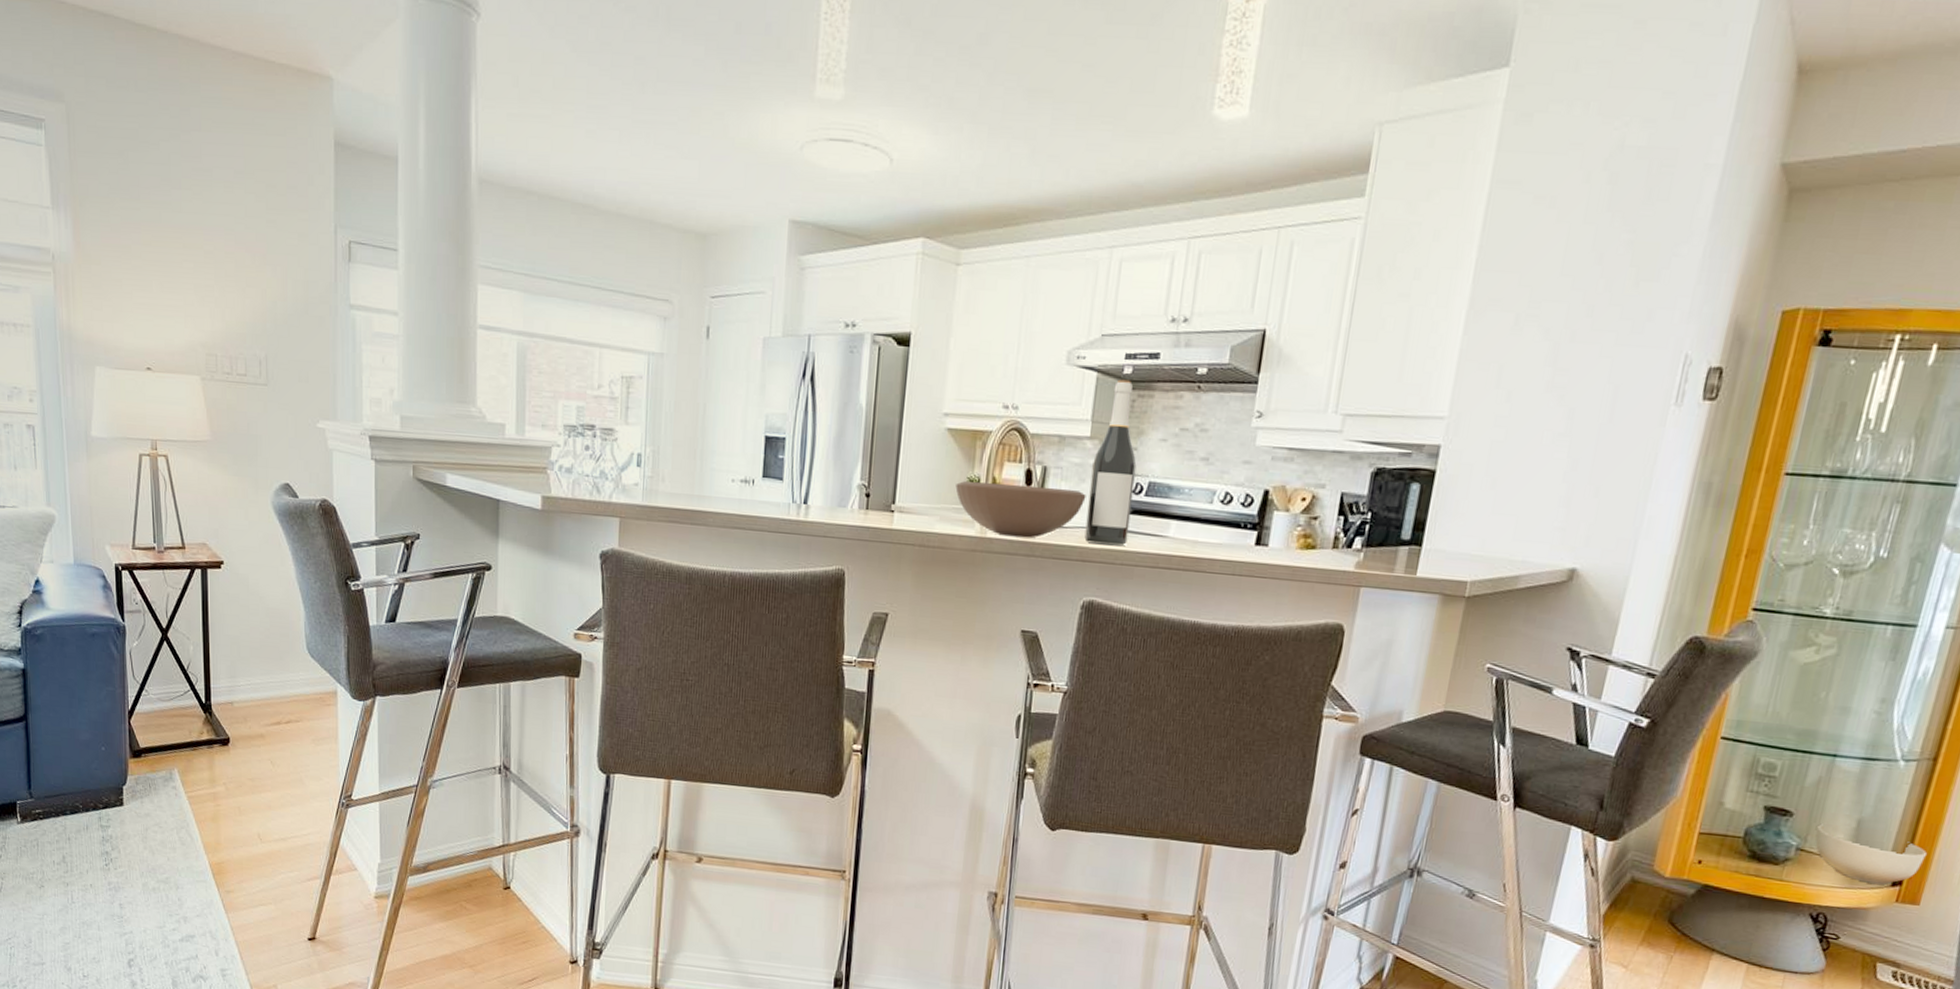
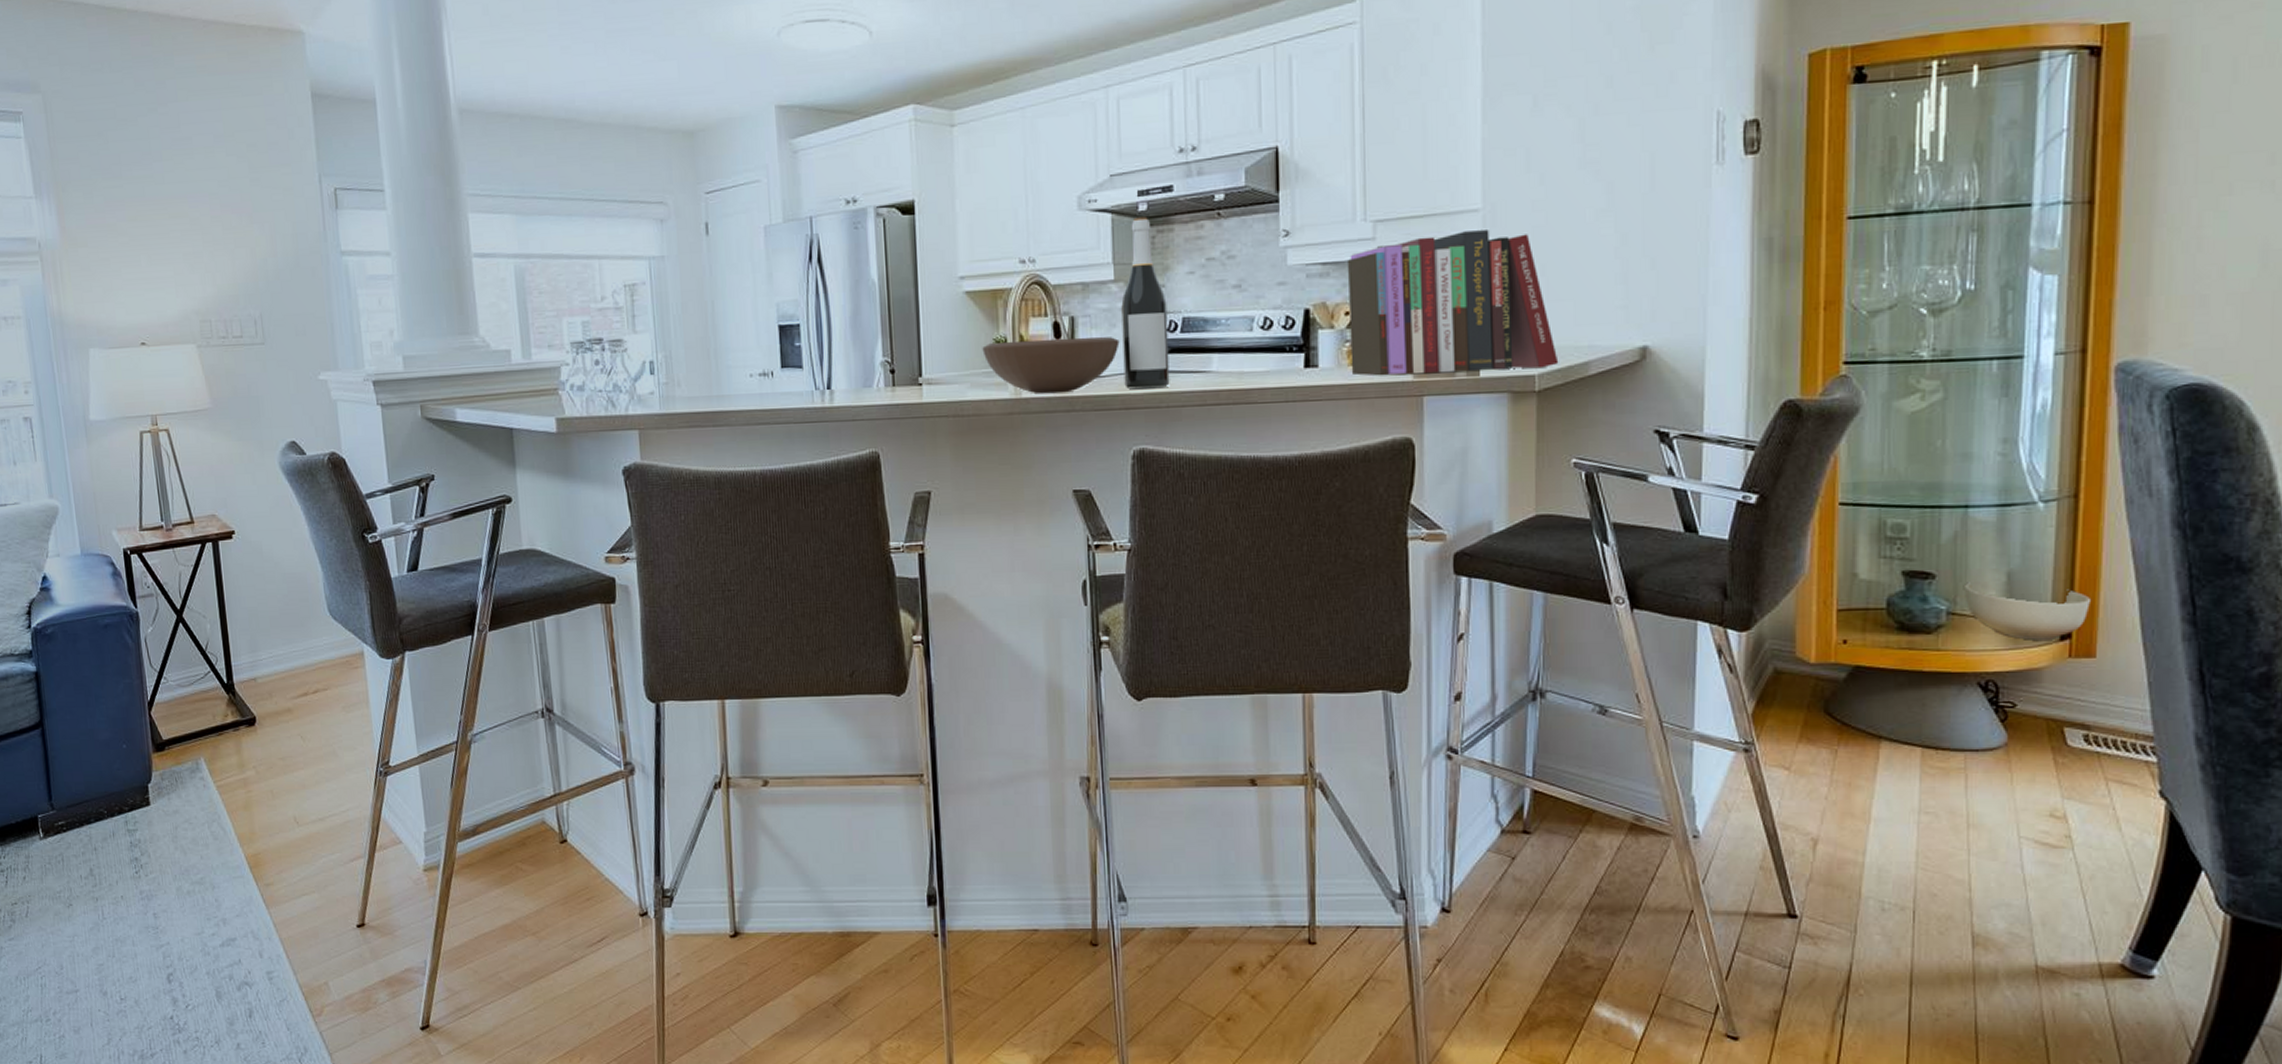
books: none [1298,436,1492,576] -> present [1348,230,1559,377]

